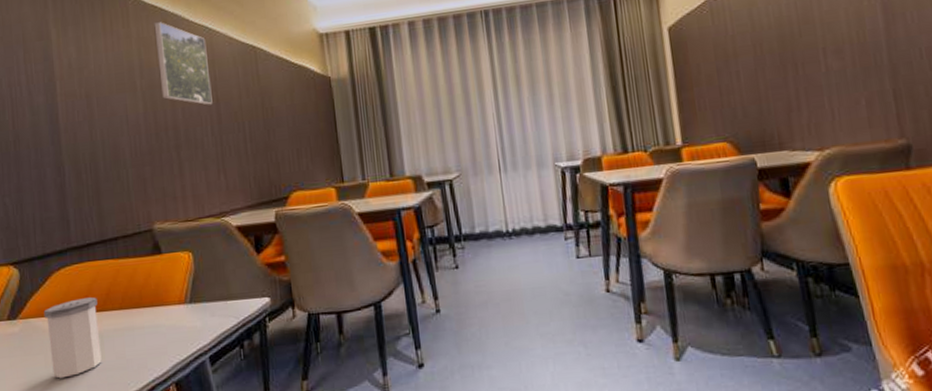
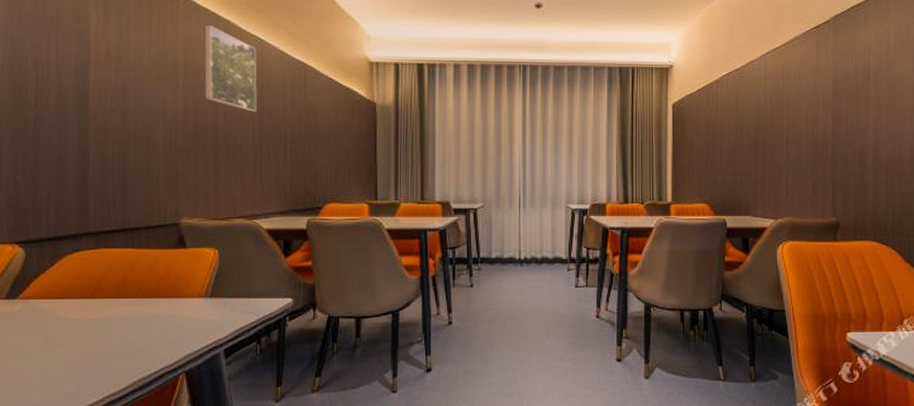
salt shaker: present [43,297,102,379] -> none [48,284,111,361]

